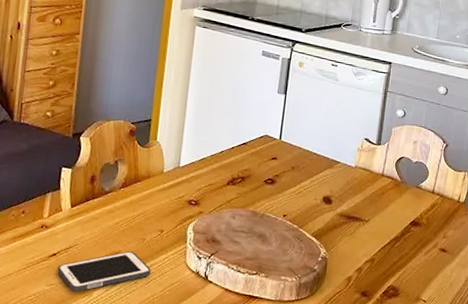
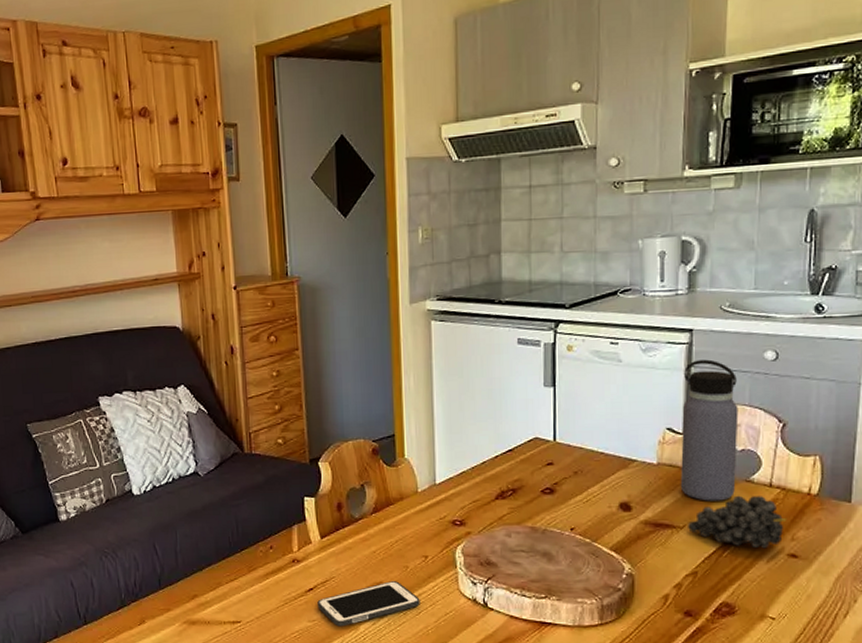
water bottle: none [369,87,418,202] -> present [680,359,739,501]
fruit: none [371,198,442,243] -> present [688,495,787,549]

